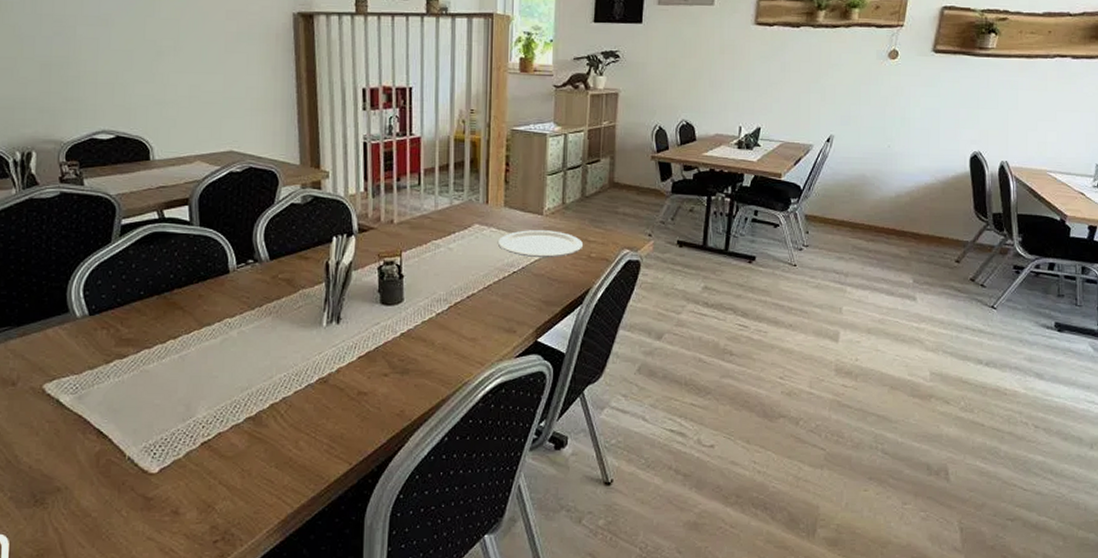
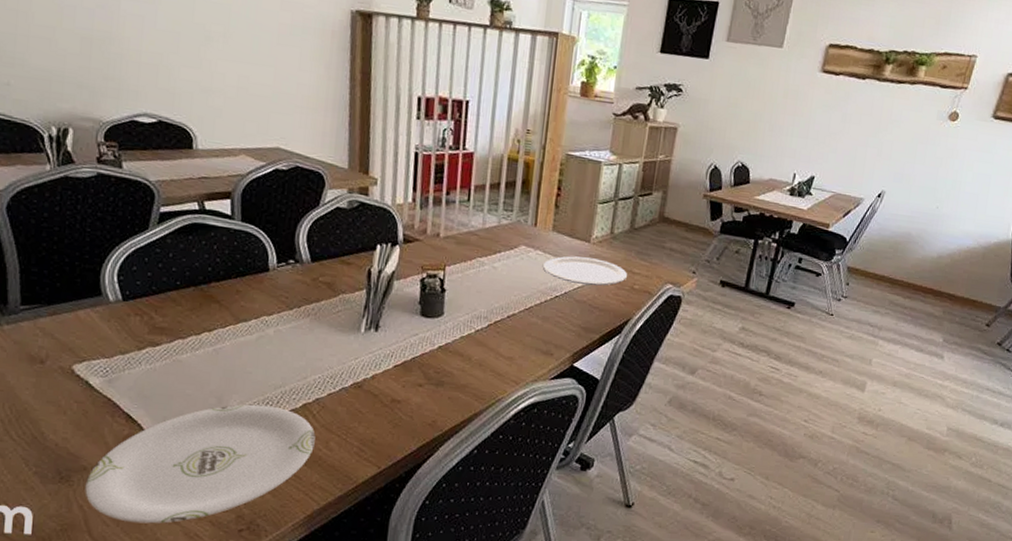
plate: none [59,409,285,542] -> present [85,404,316,524]

